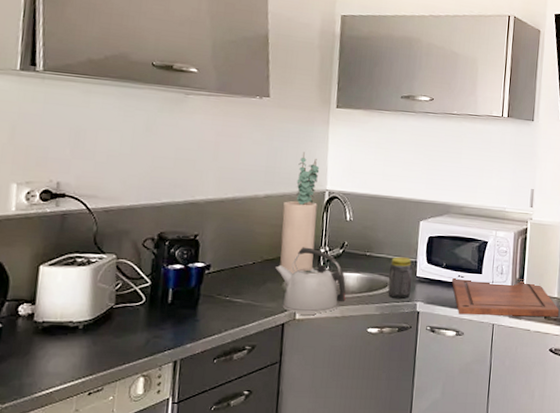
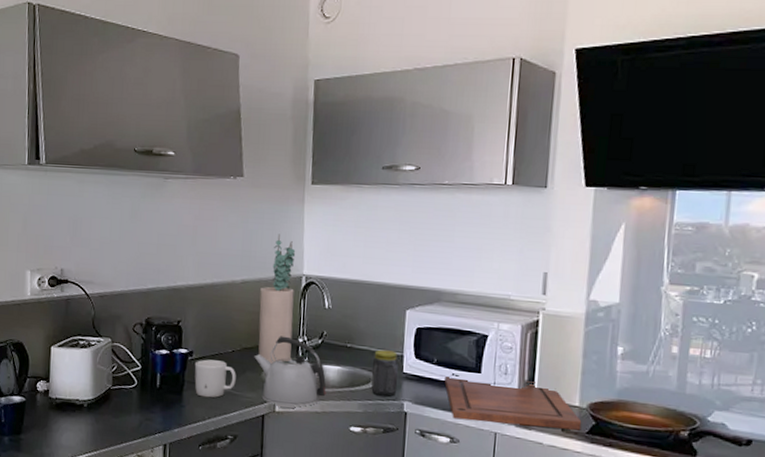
mug: none [211,272,257,310] -> present [194,359,236,398]

